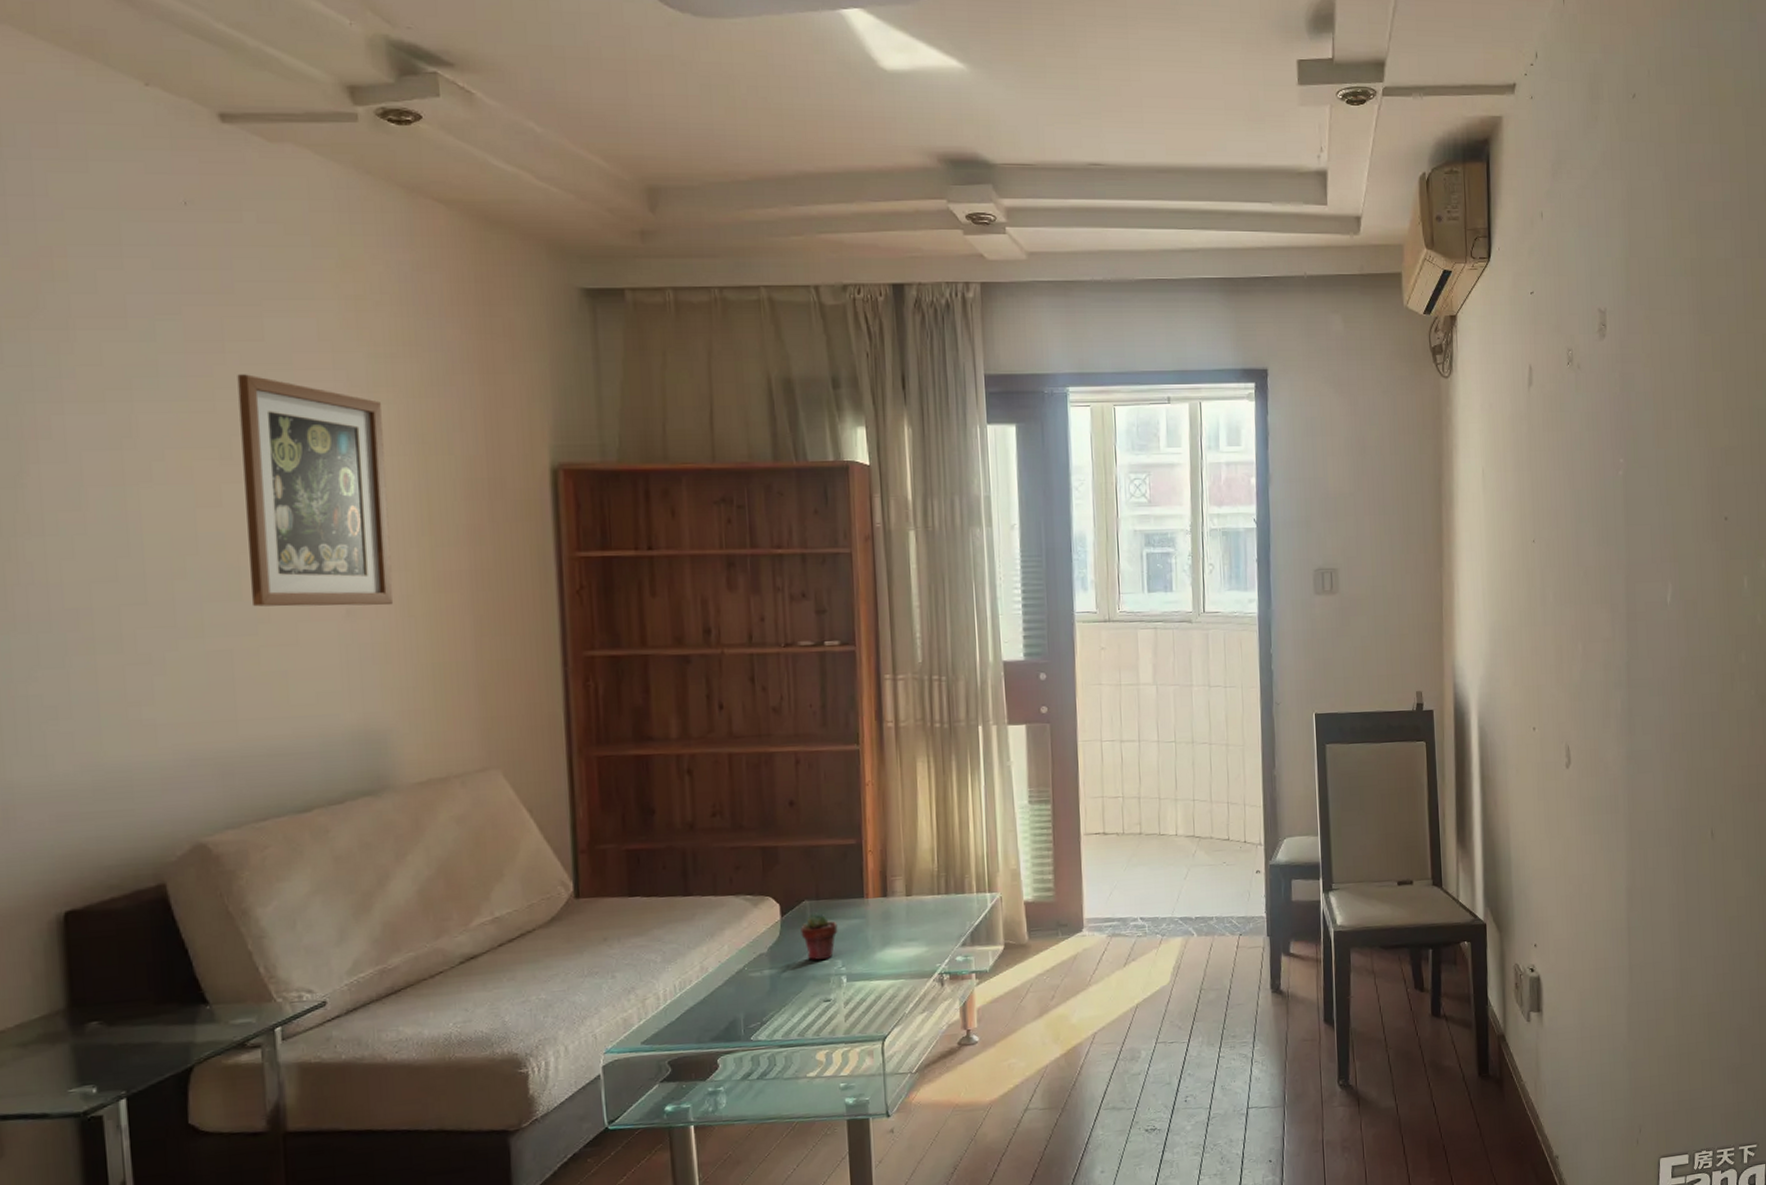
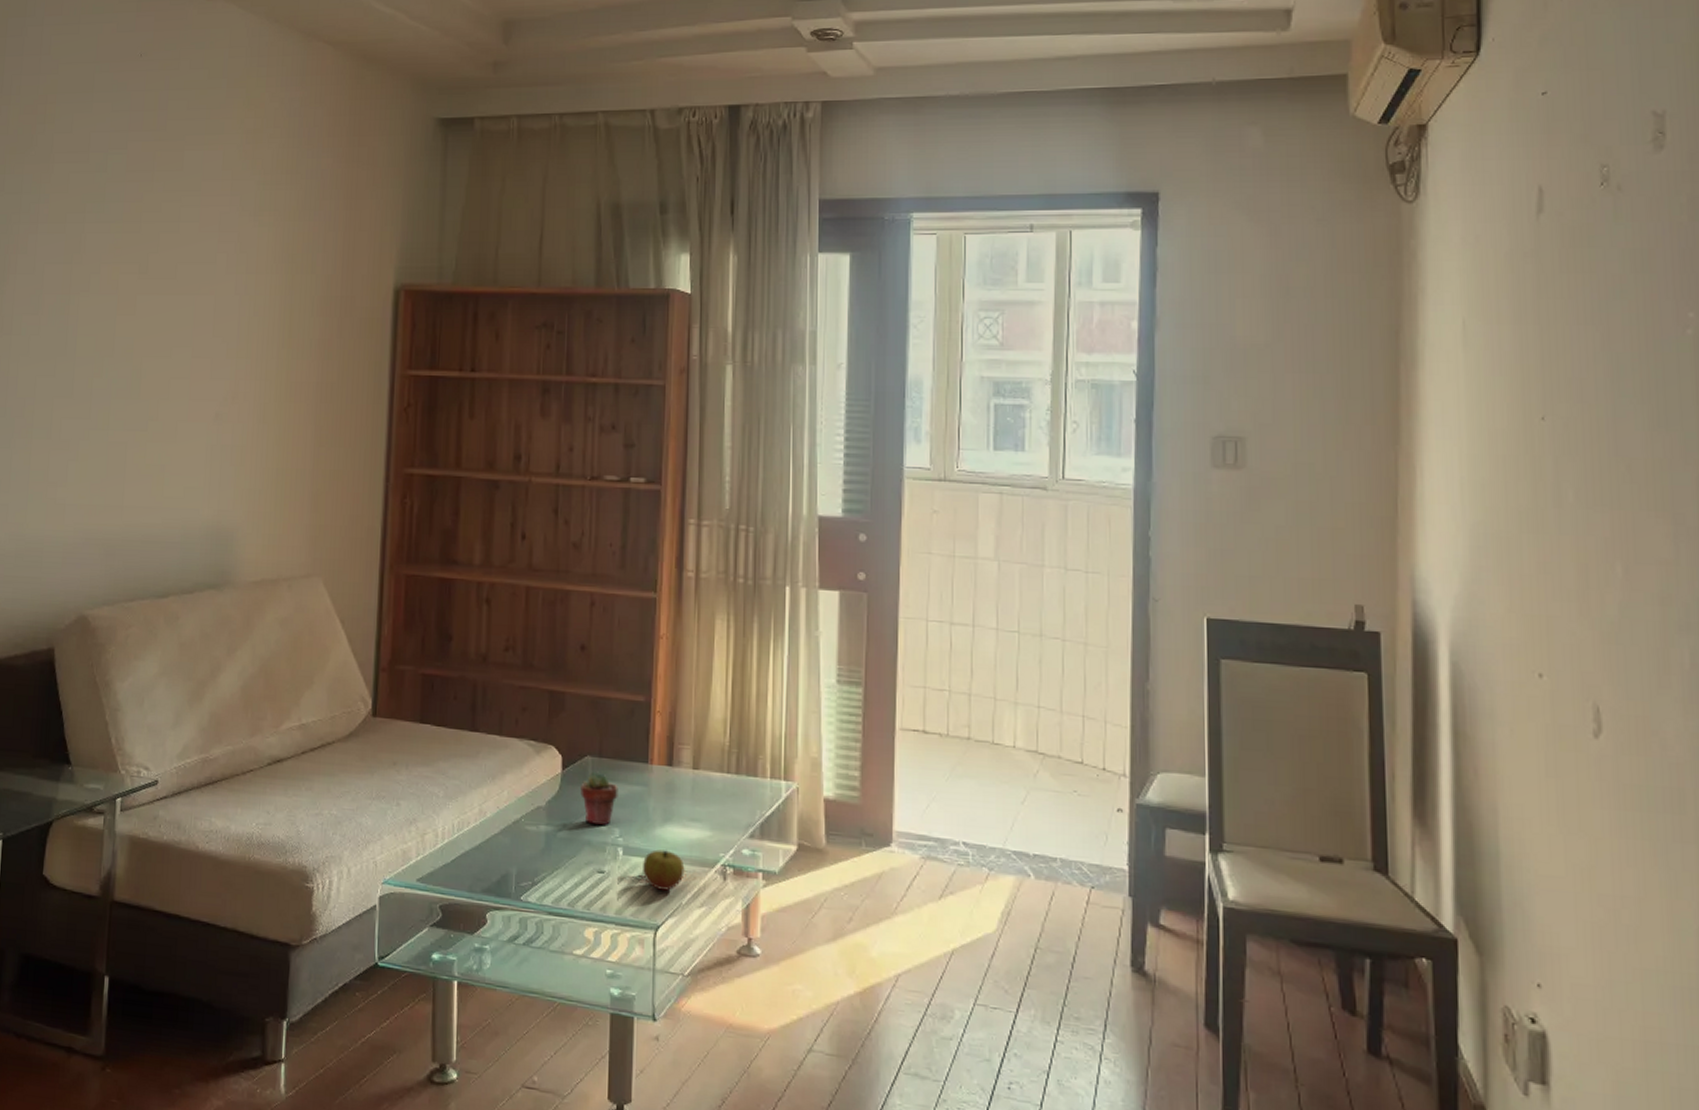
wall art: present [237,374,394,607] -> none [147,200,263,411]
apple: none [866,970,906,1006] -> present [643,849,685,891]

